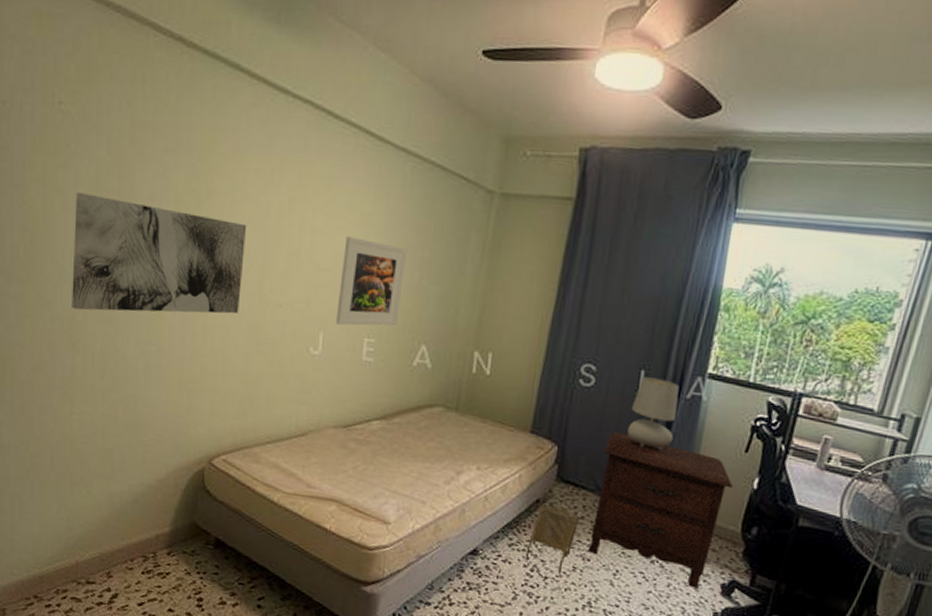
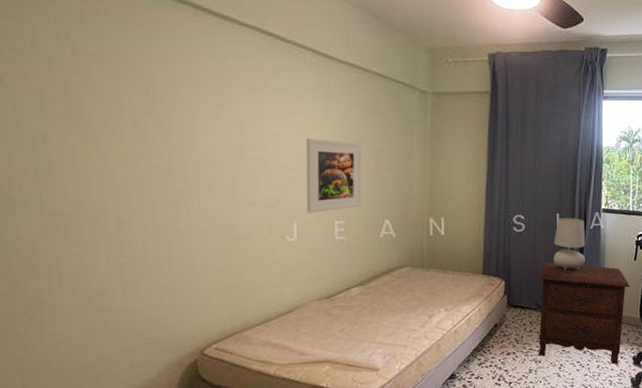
wall art: present [72,193,247,314] -> none [17,124,212,236]
bag: present [525,503,580,573] -> none [492,326,529,377]

